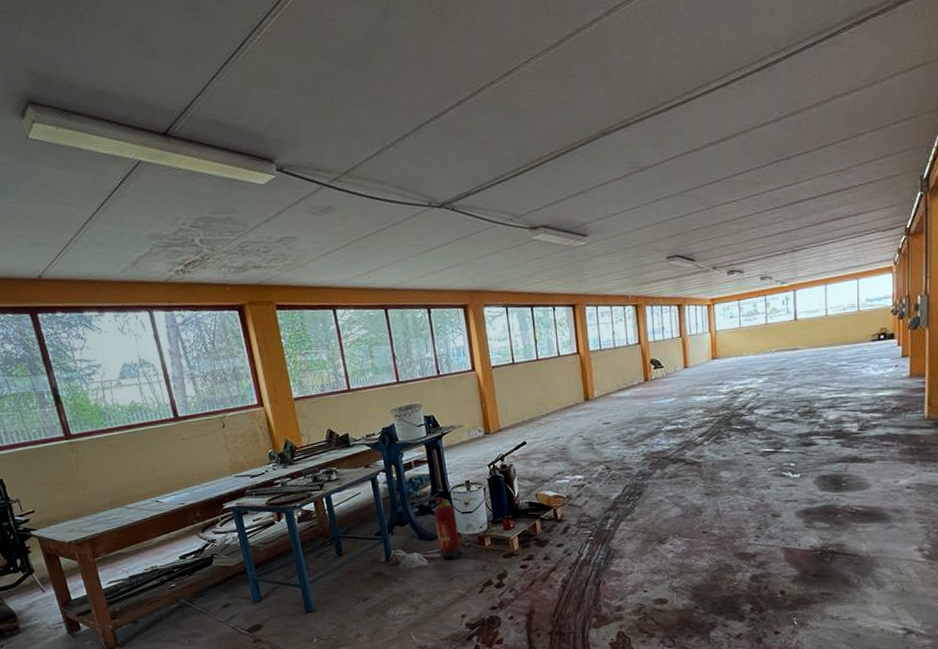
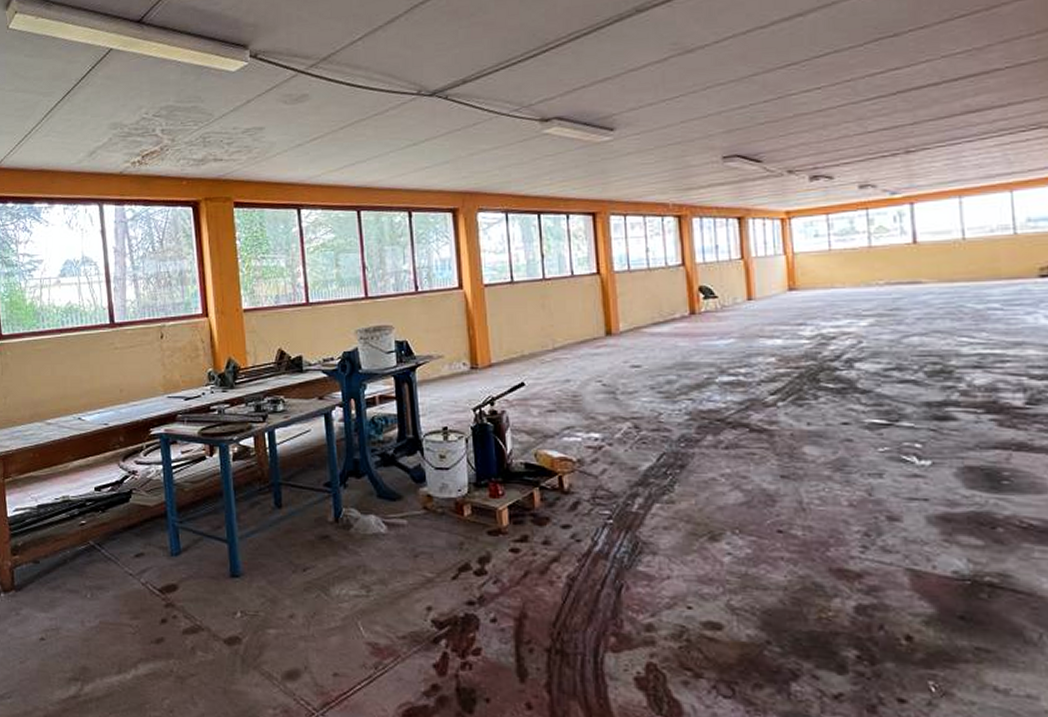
fire extinguisher: present [429,496,462,561] -> none [395,444,433,530]

